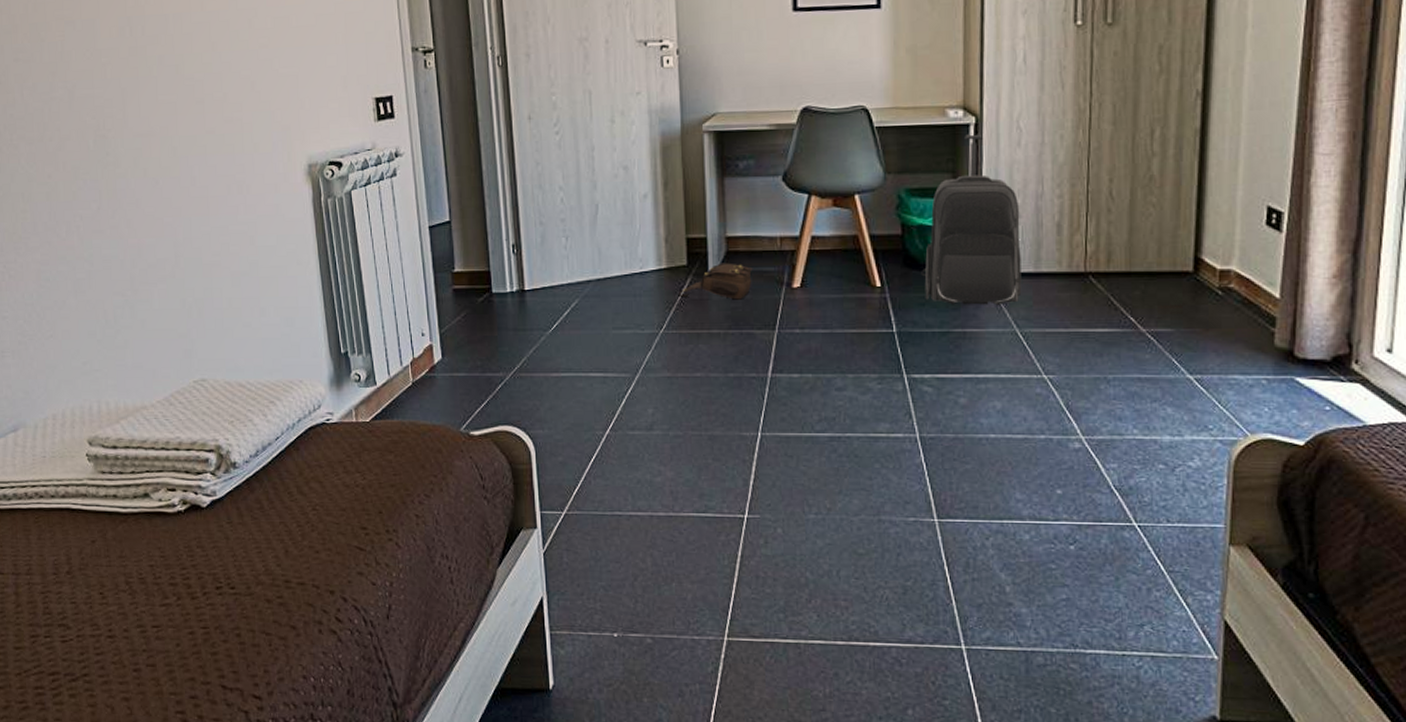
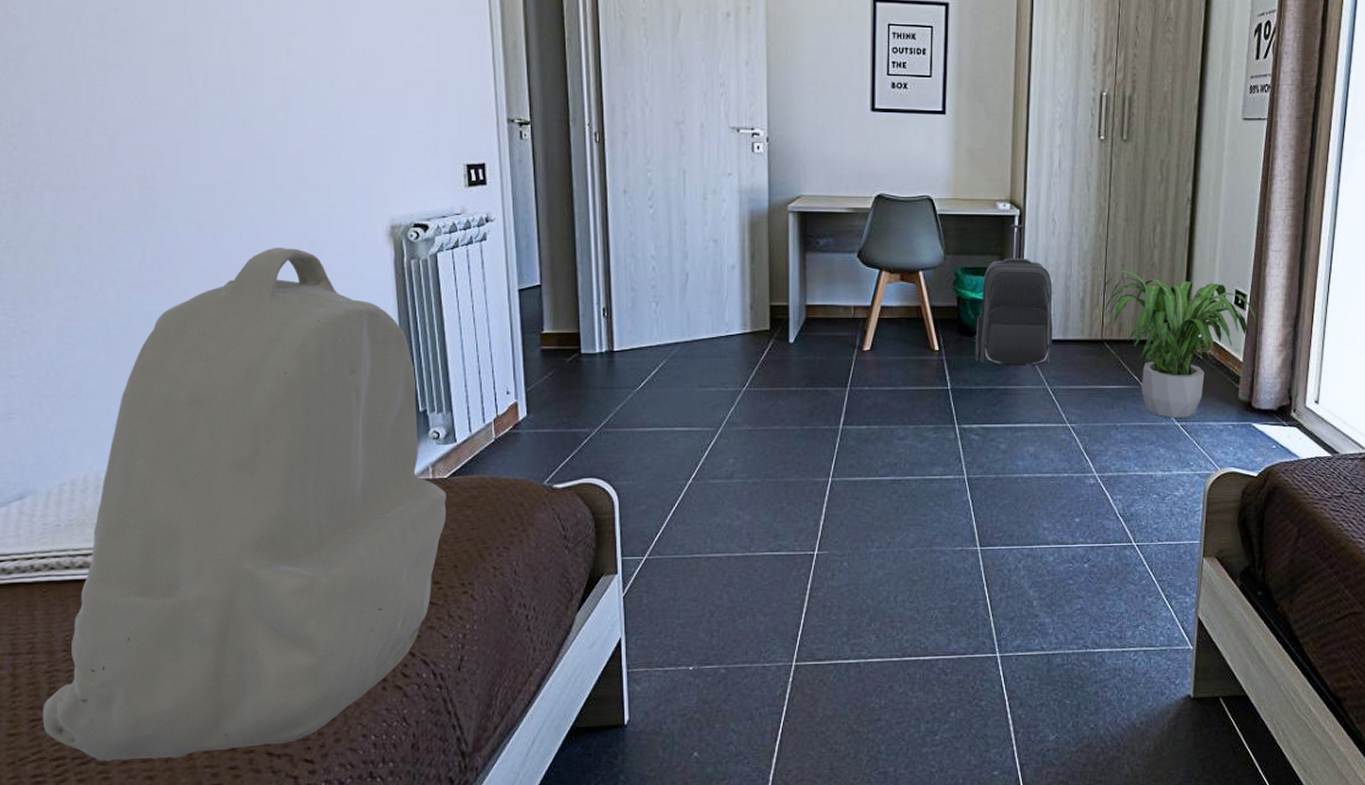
backpack: none [39,189,370,683] -> present [42,247,446,761]
satchel: present [678,263,753,300] -> none [761,328,829,361]
potted plant: none [1083,185,1298,369] -> present [1101,269,1257,418]

